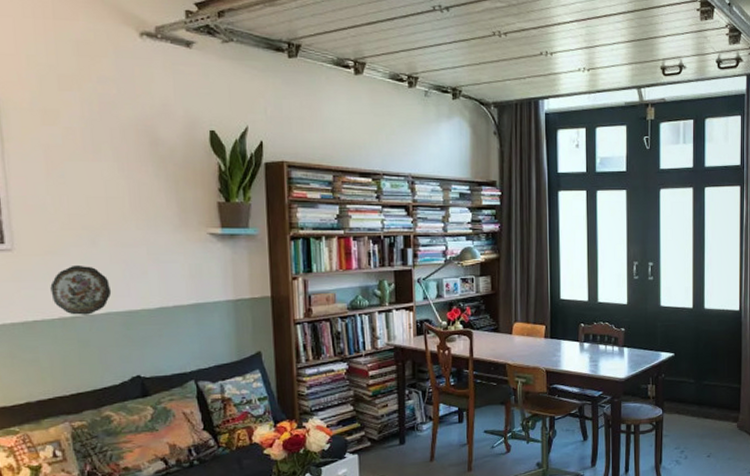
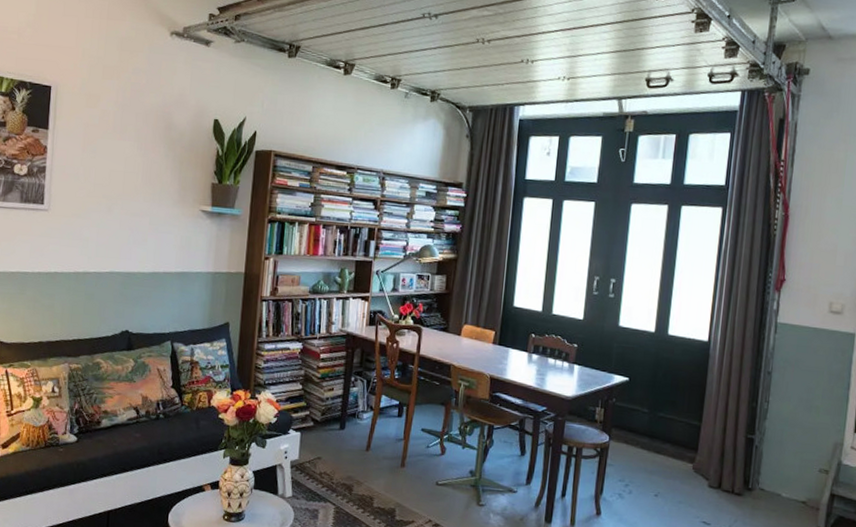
decorative plate: present [50,264,112,315] -> none [71,227,117,272]

